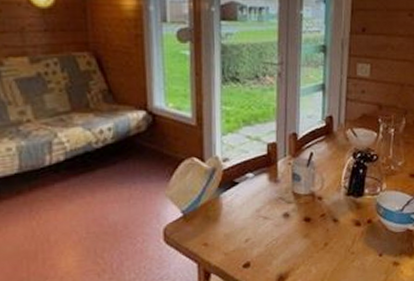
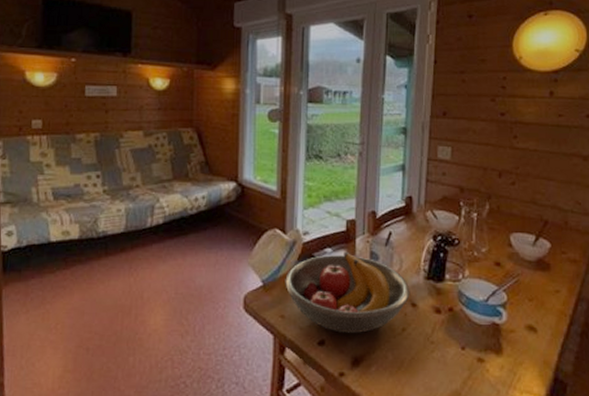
fruit bowl: none [206,175,332,254] -> present [285,251,410,334]

